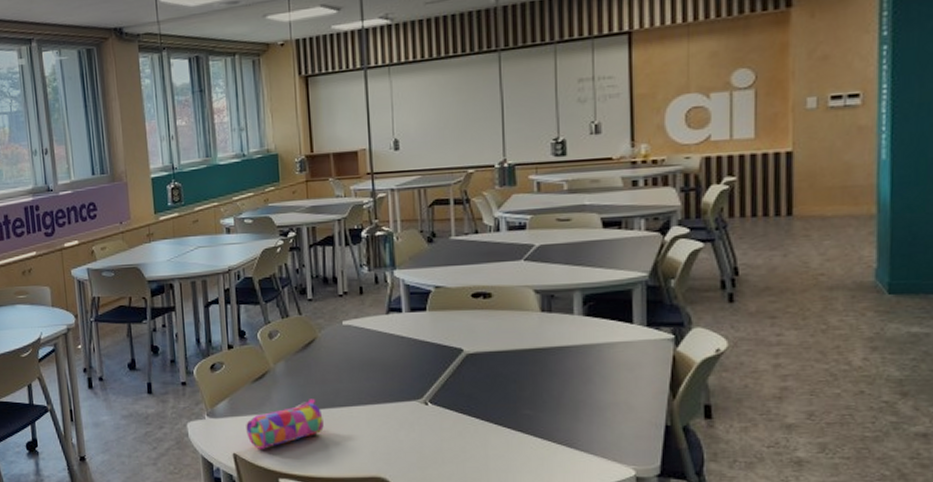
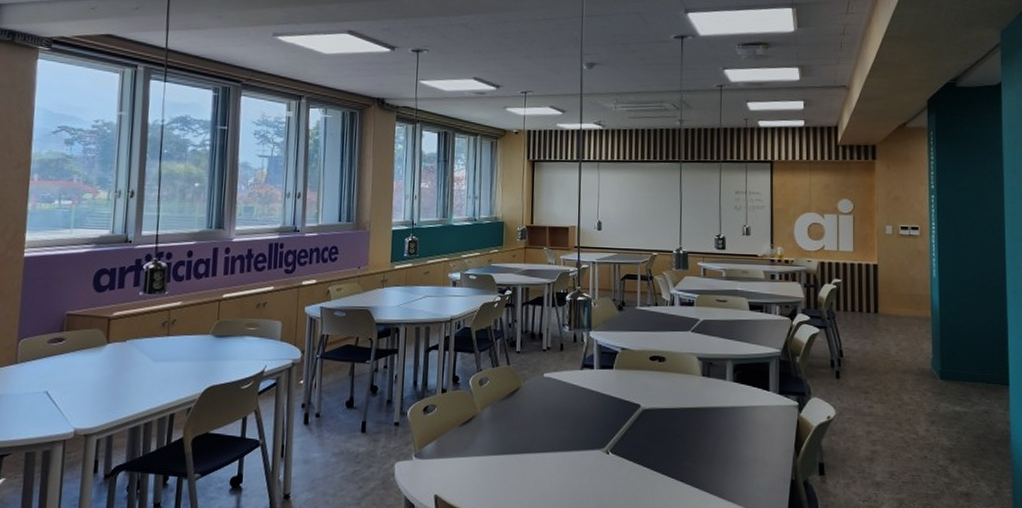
pencil case: present [246,399,324,450] -> none [449,444,520,493]

